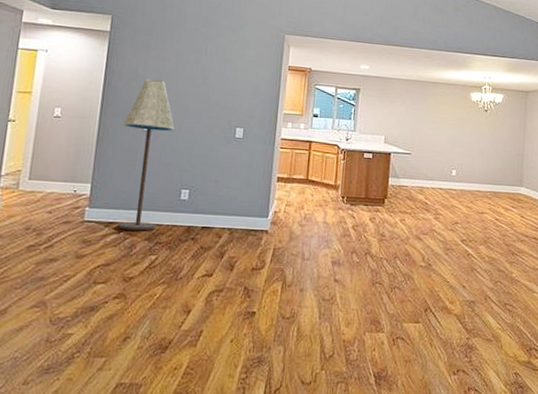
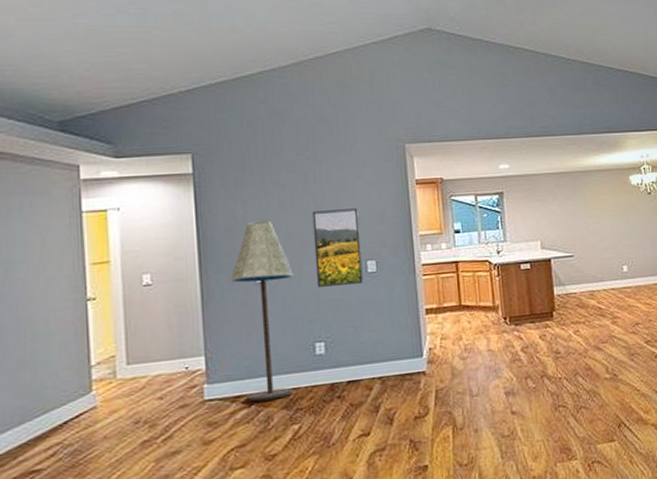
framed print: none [191,78,237,146] -> present [312,208,363,287]

